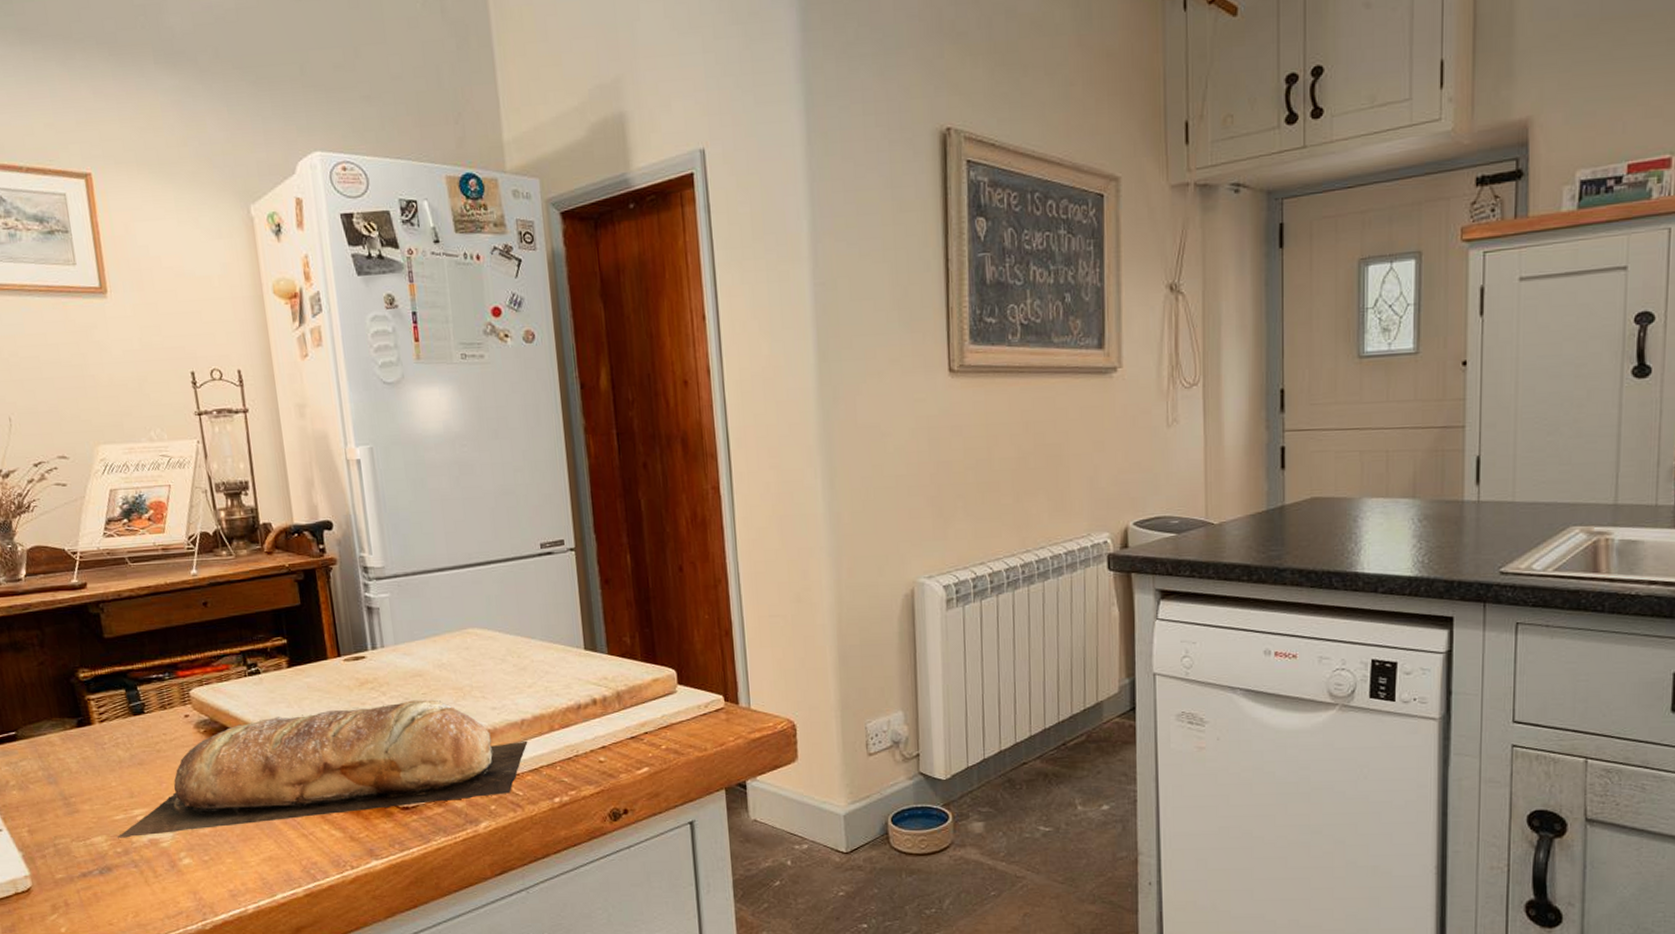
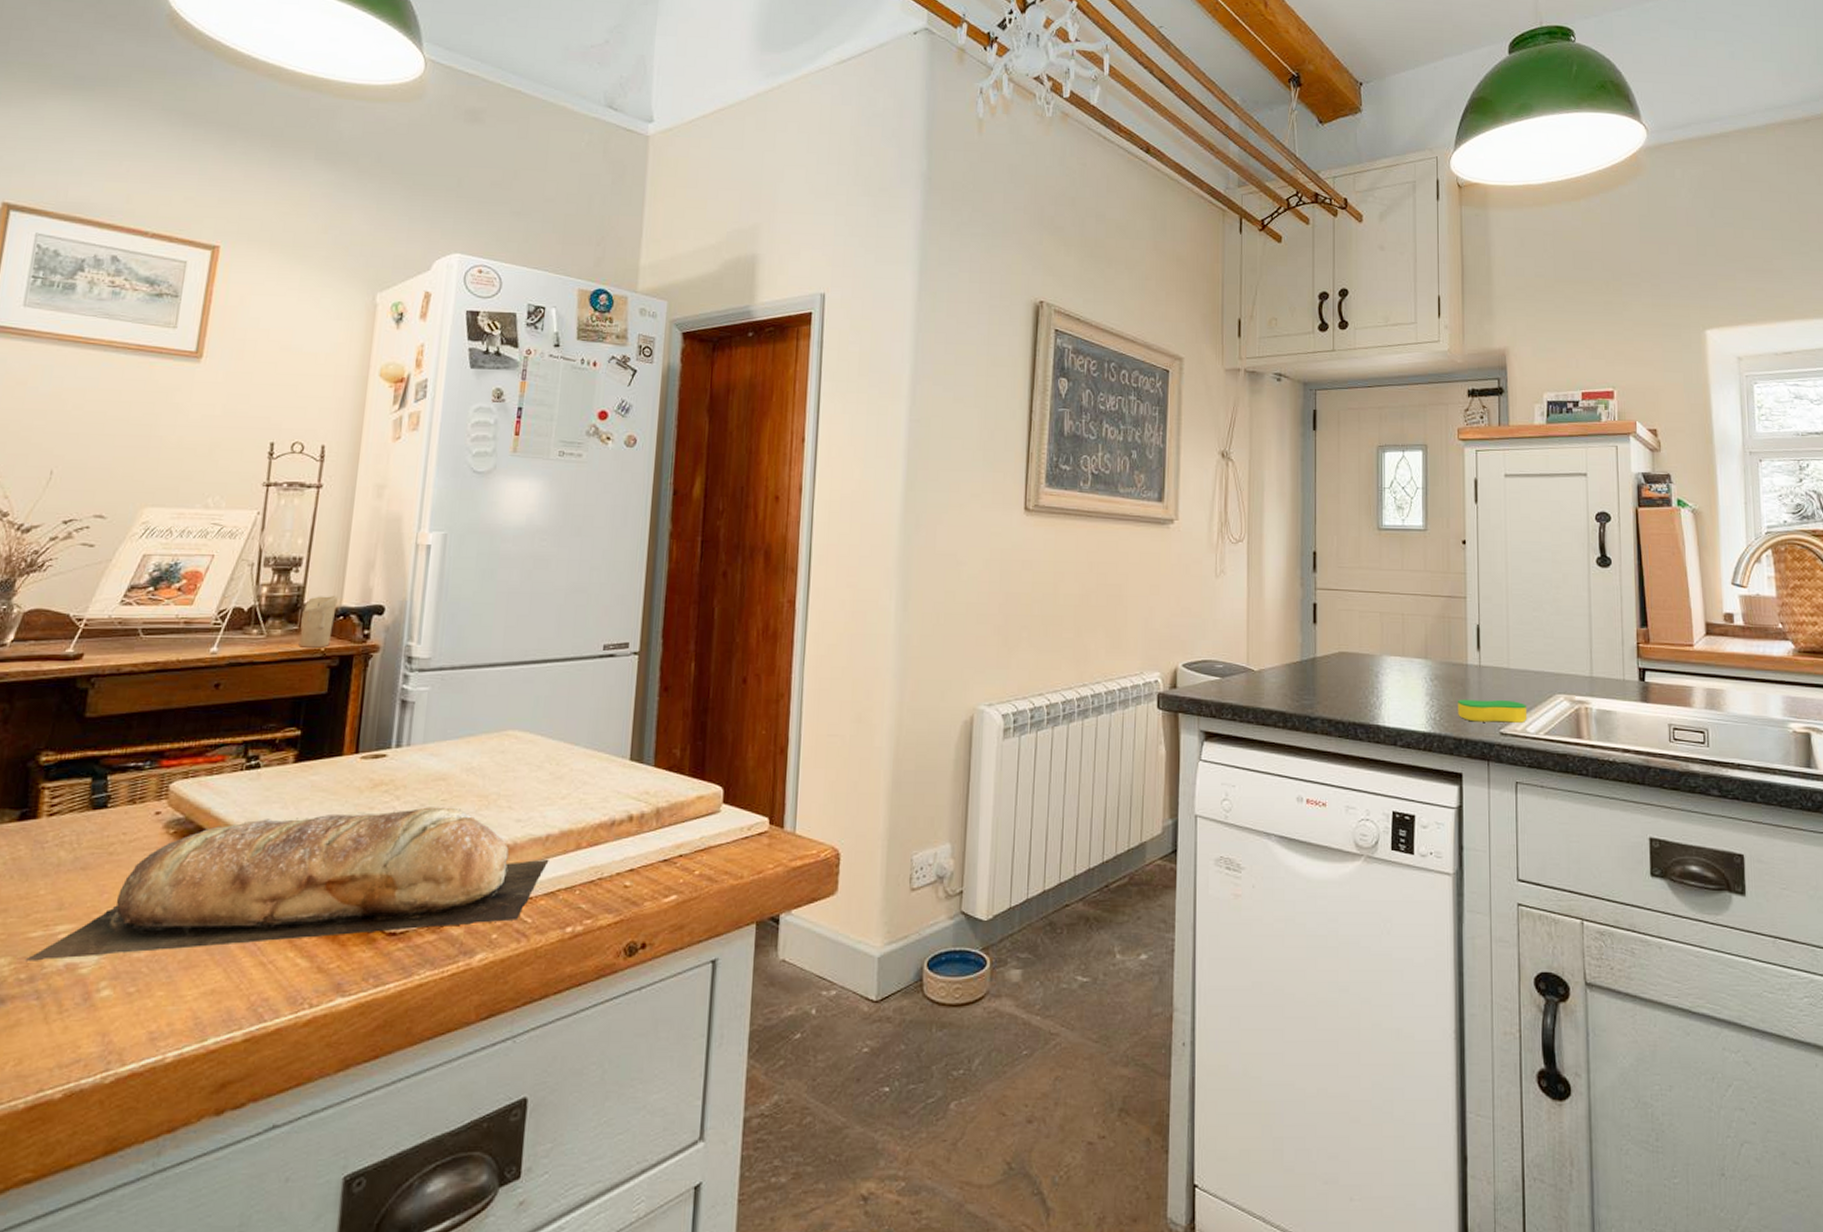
candle: none [260,514,292,566] -> present [298,595,338,649]
sponge: none [1450,537,1534,562] -> present [1458,700,1528,723]

